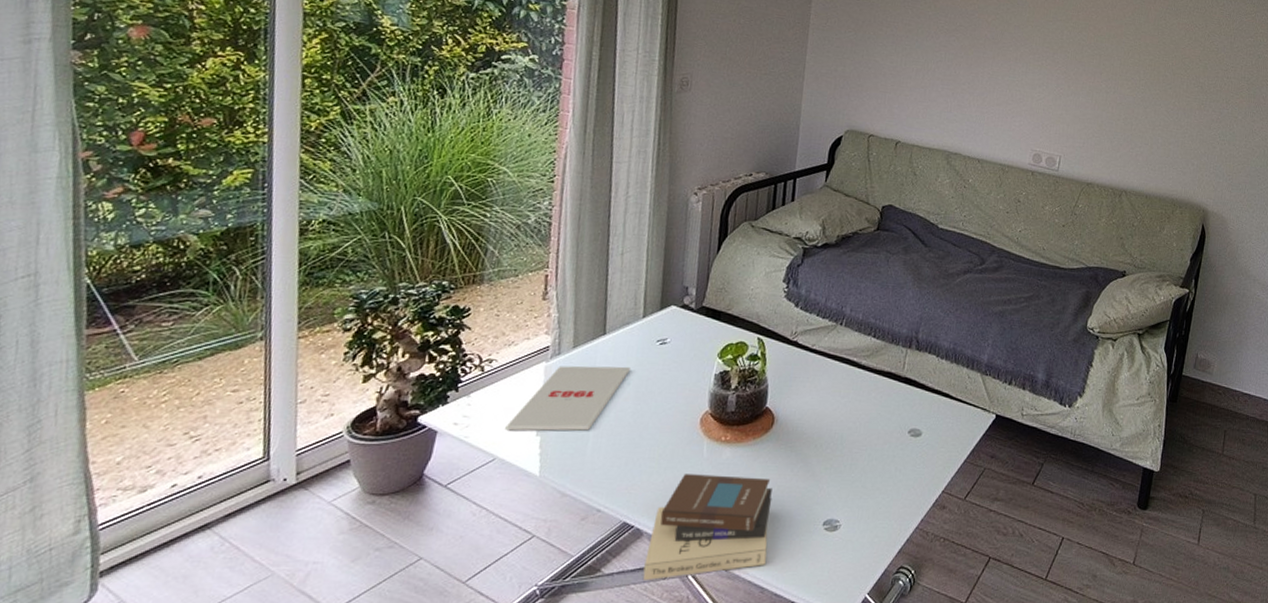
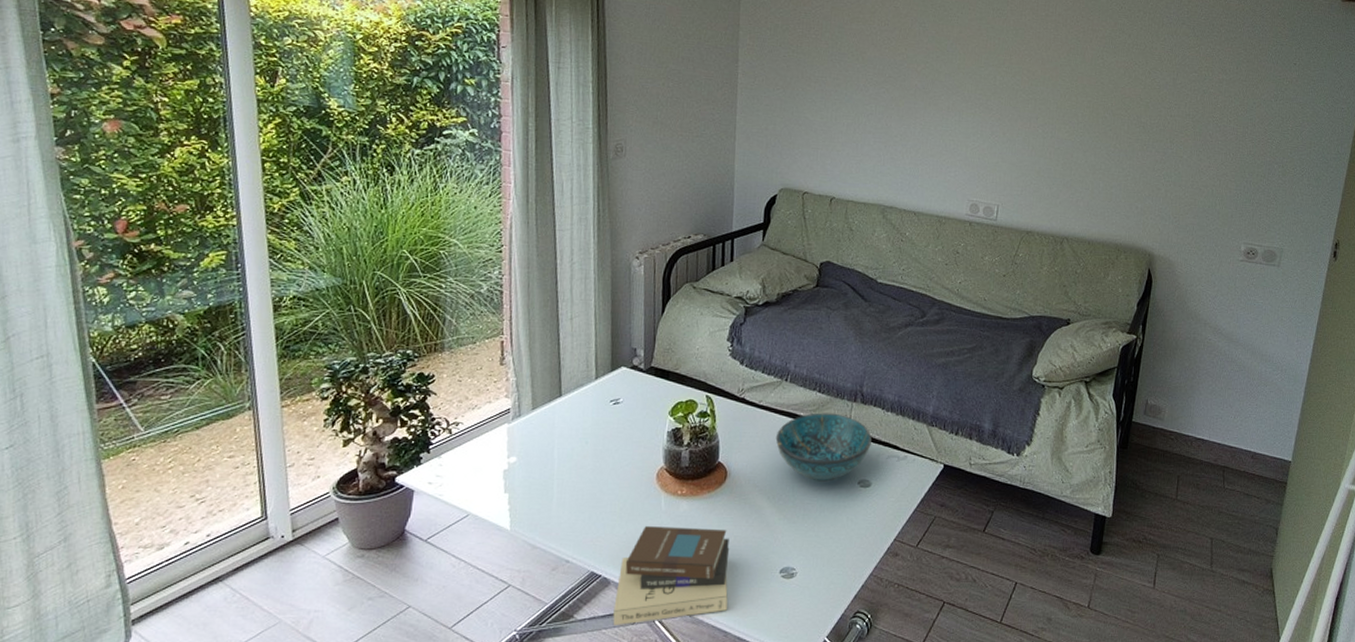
magazine: present [505,366,631,431] -> none [475,426,588,489]
decorative bowl: none [826,358,925,430] -> present [775,413,872,482]

